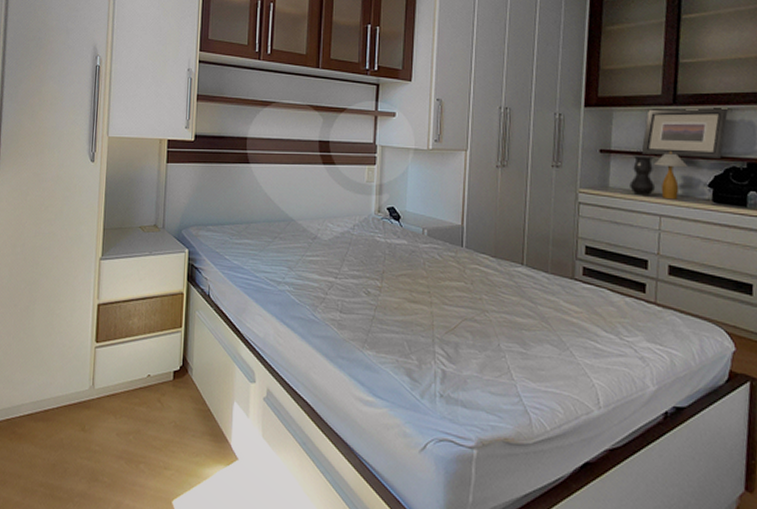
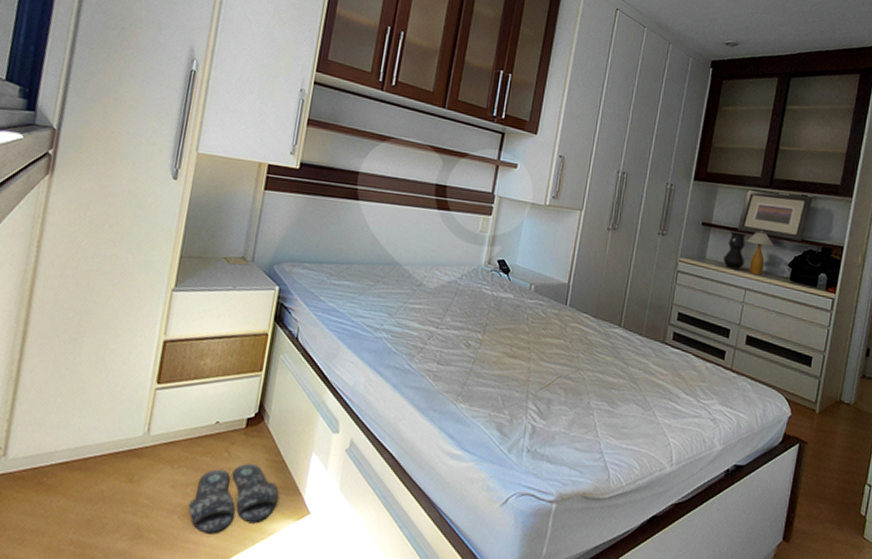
slippers: none [132,412,207,478] -> present [188,463,277,534]

